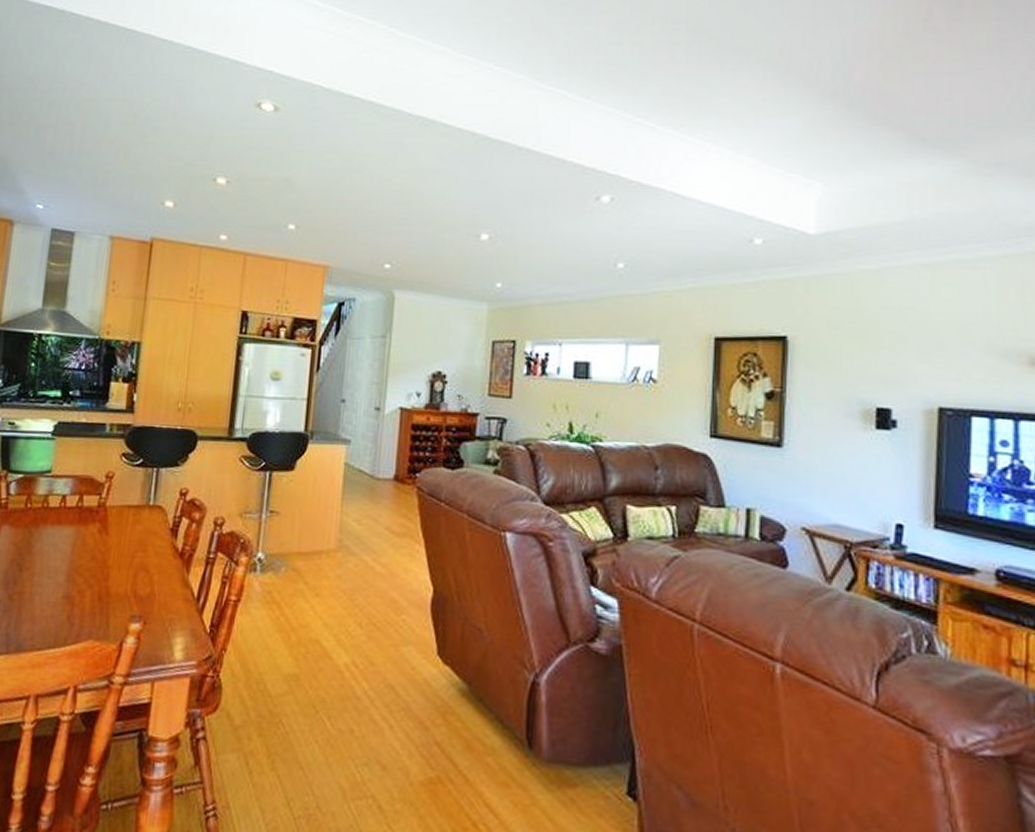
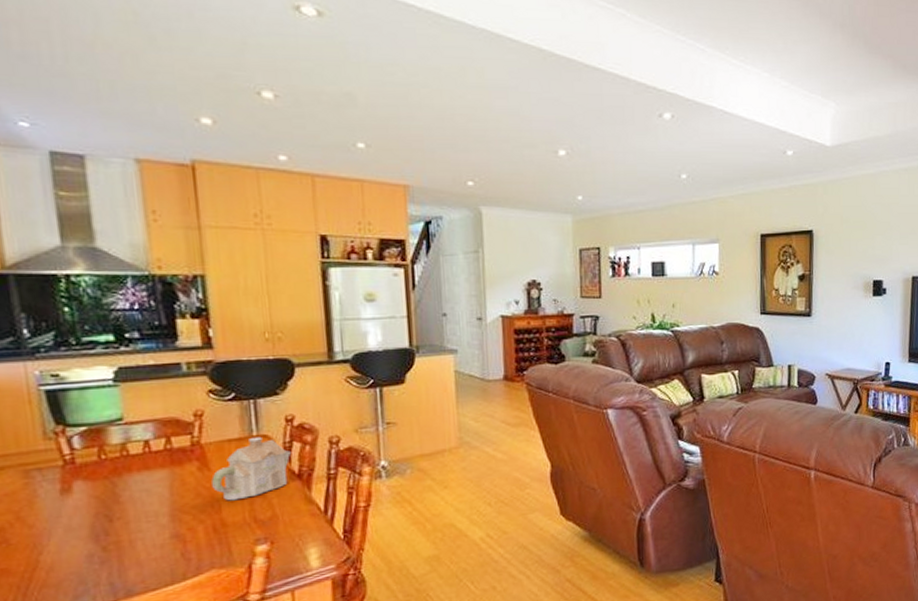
teapot: none [106,506,180,570] -> present [211,436,292,501]

